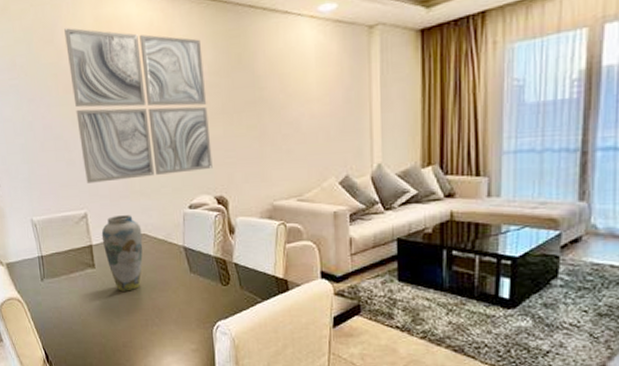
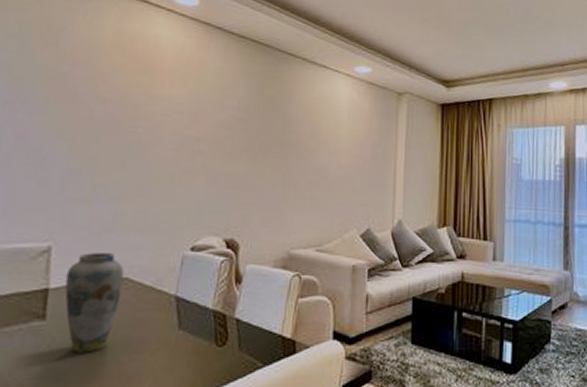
wall art: present [64,28,213,183] -> none [60,34,235,211]

